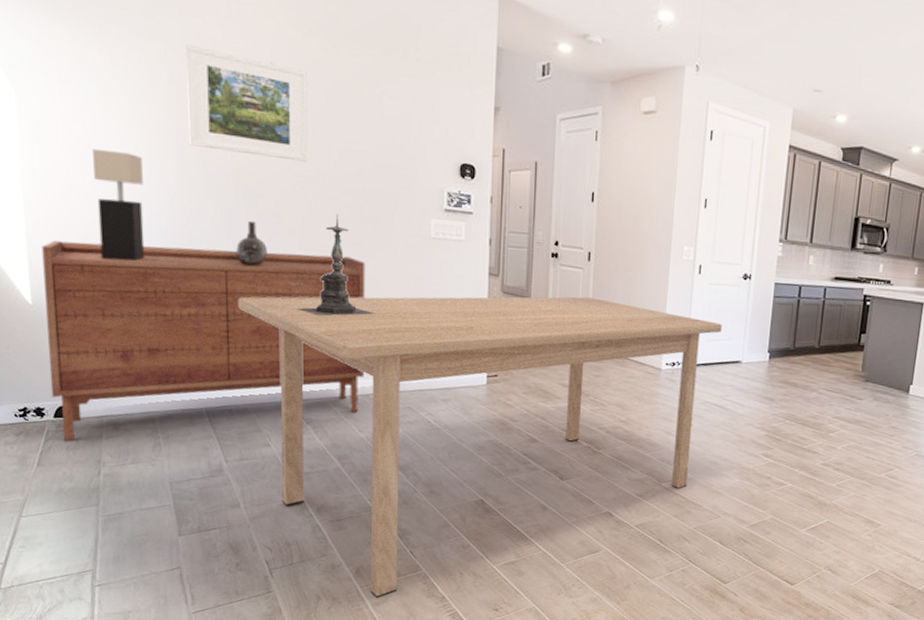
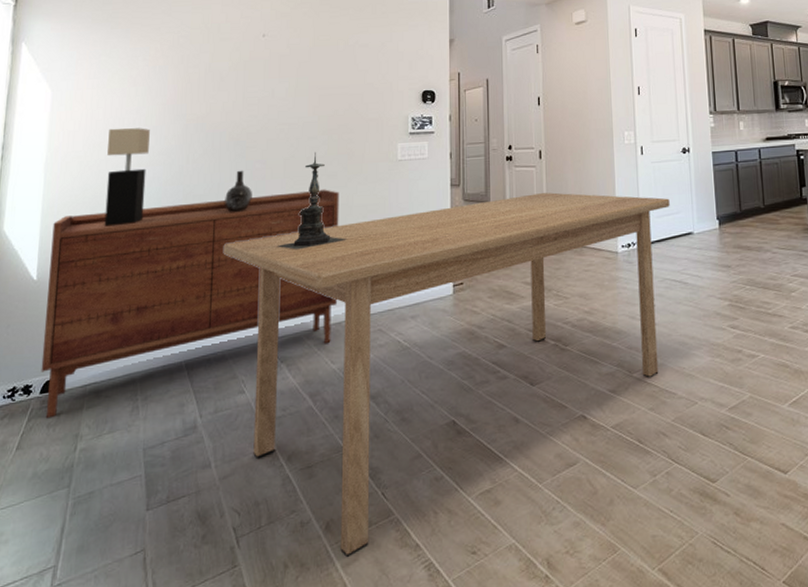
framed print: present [186,44,308,162] -> none [190,31,293,113]

